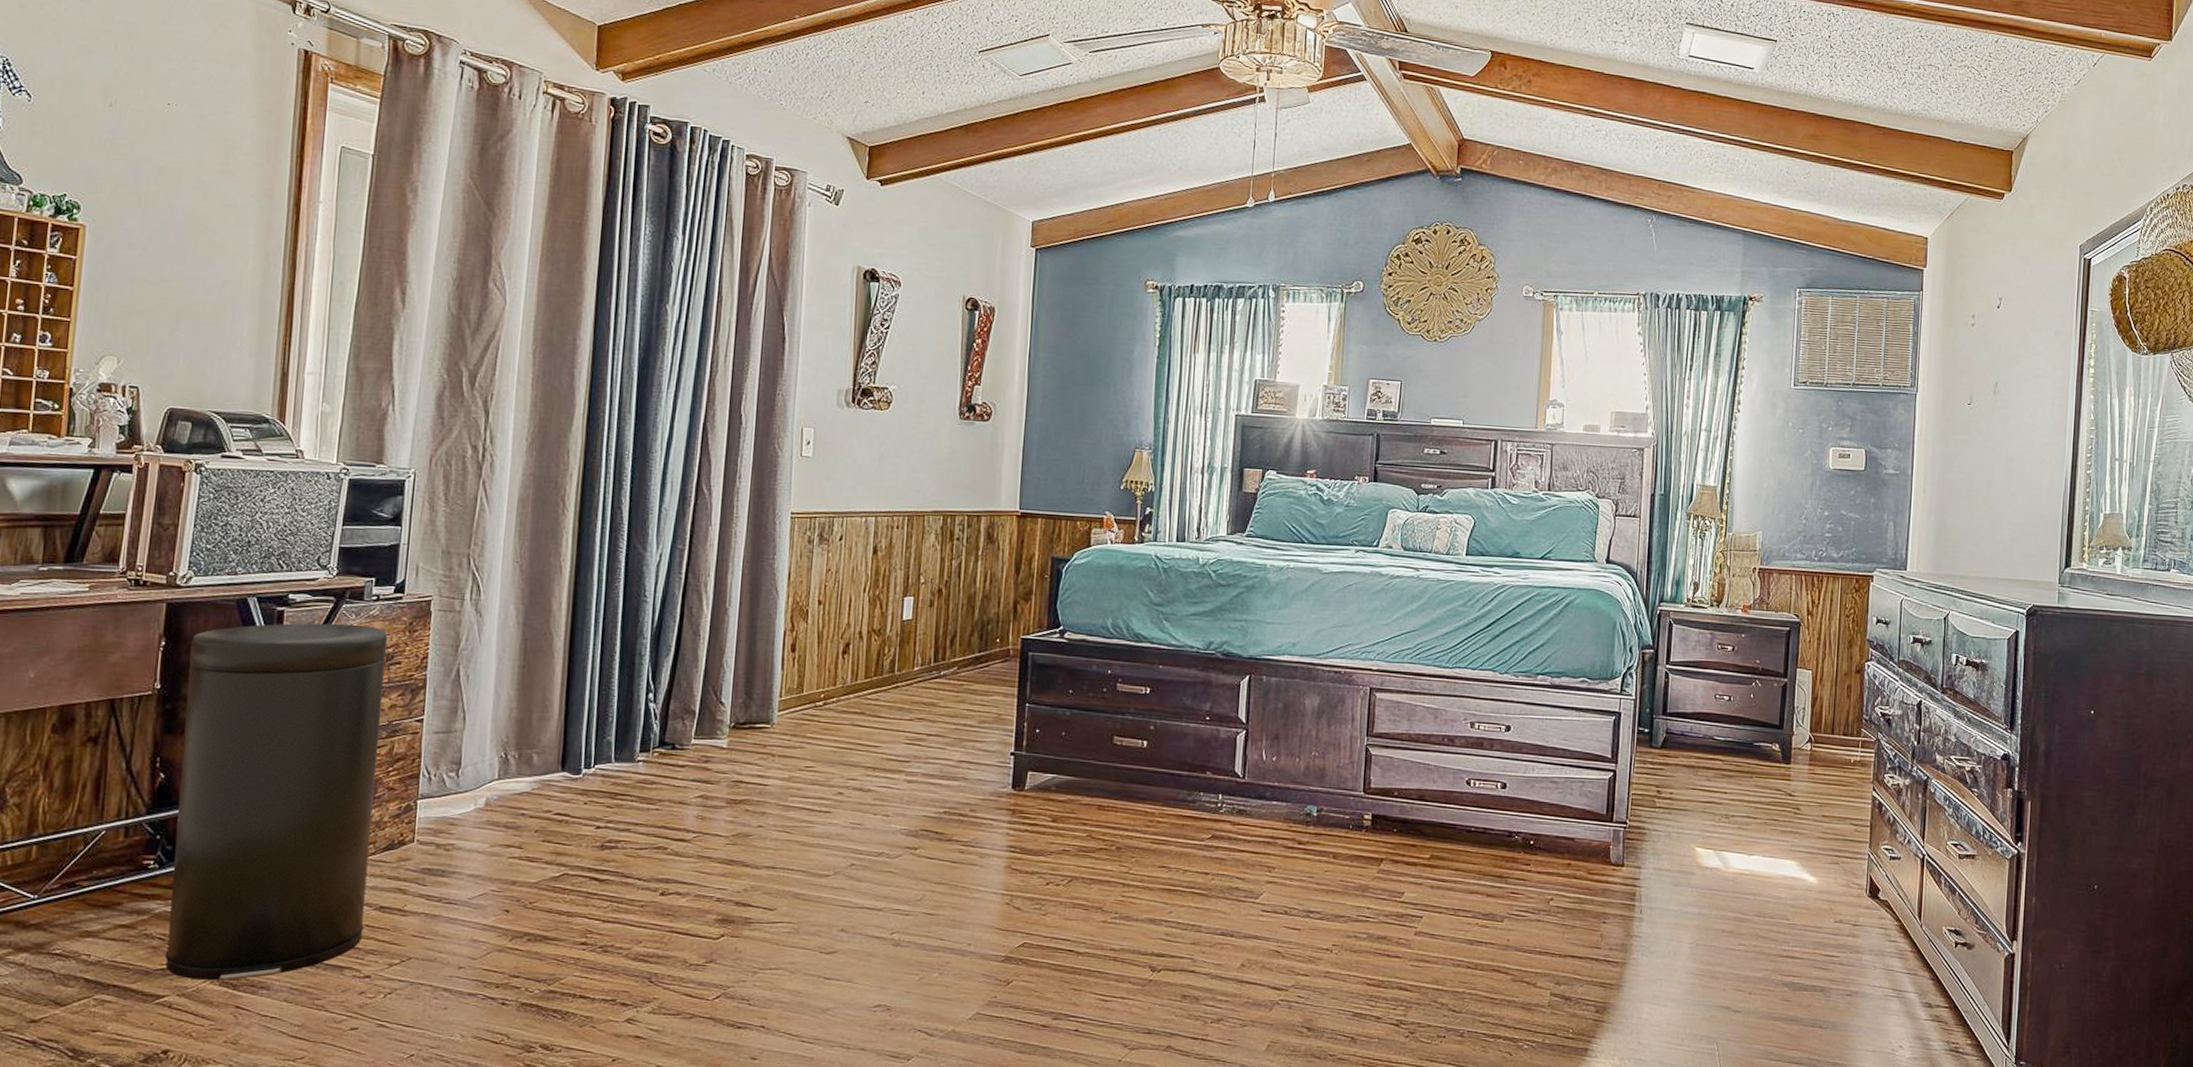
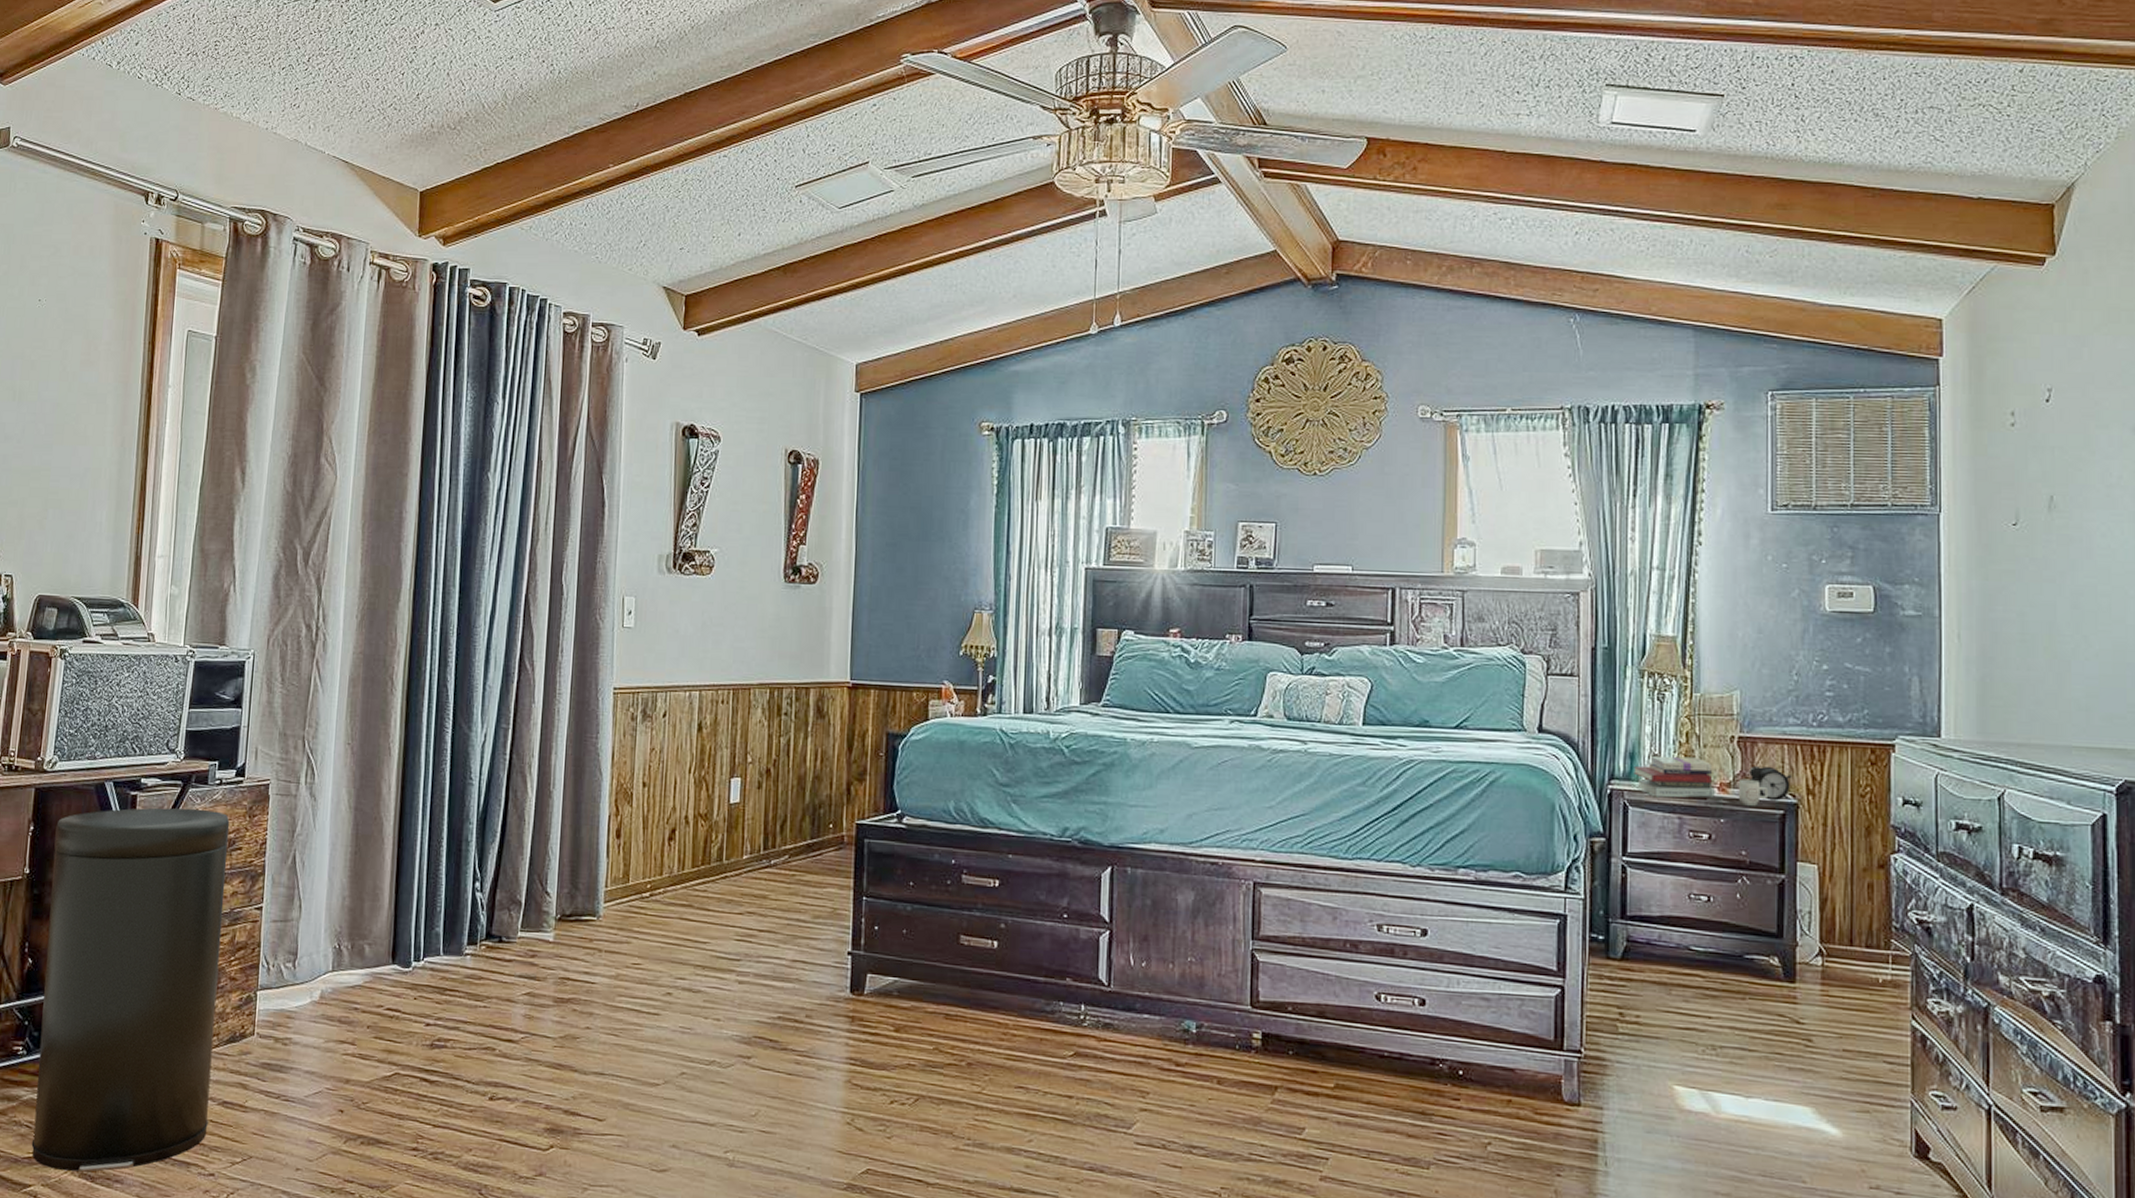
books: none [1678,583,1739,620] -> present [1634,755,1715,802]
mug: none [1756,602,1779,624] -> present [1738,778,1769,806]
alarm clock: none [1765,592,1797,620] -> present [1749,766,1792,801]

